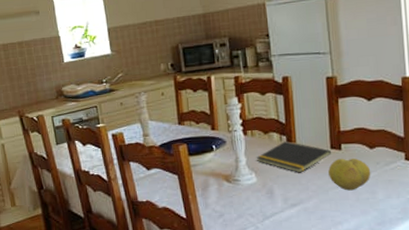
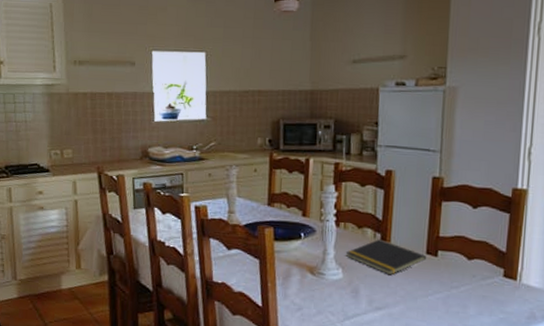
fruit: present [328,158,371,191] -> none [420,265,466,302]

